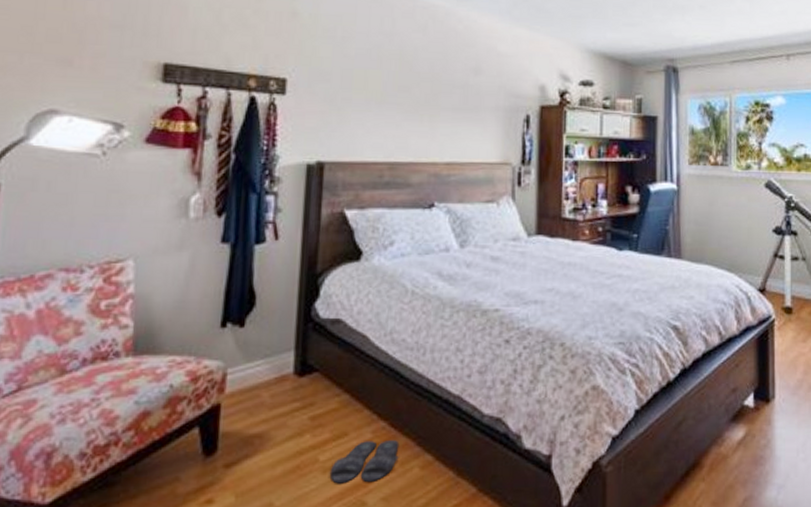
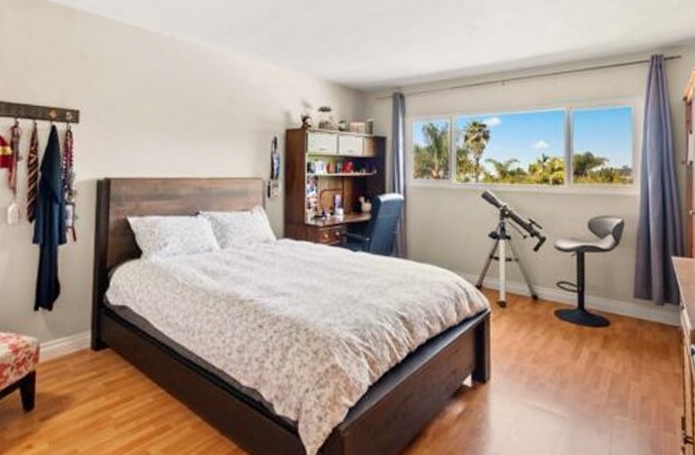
slippers: present [329,439,400,484] -> none [120,403,175,437]

